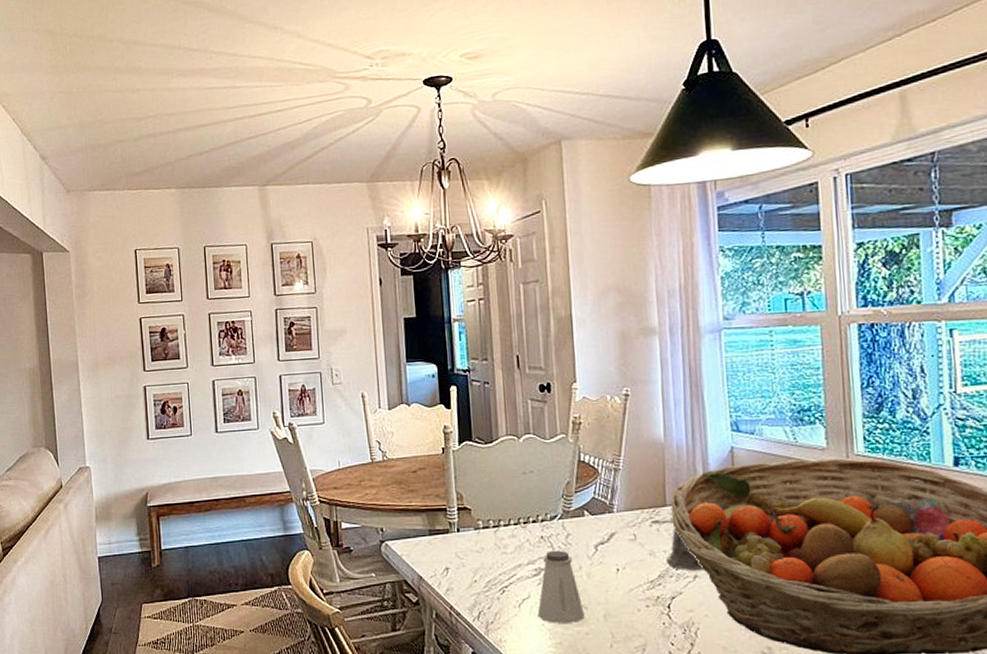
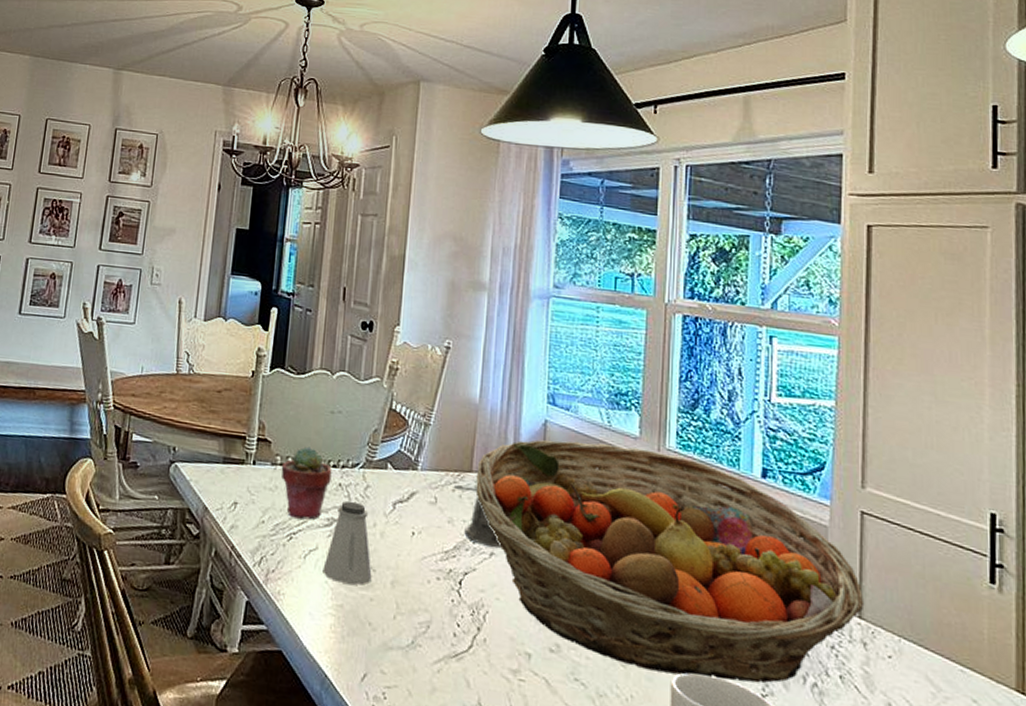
potted succulent: none [484,508,533,573] -> present [281,446,332,520]

